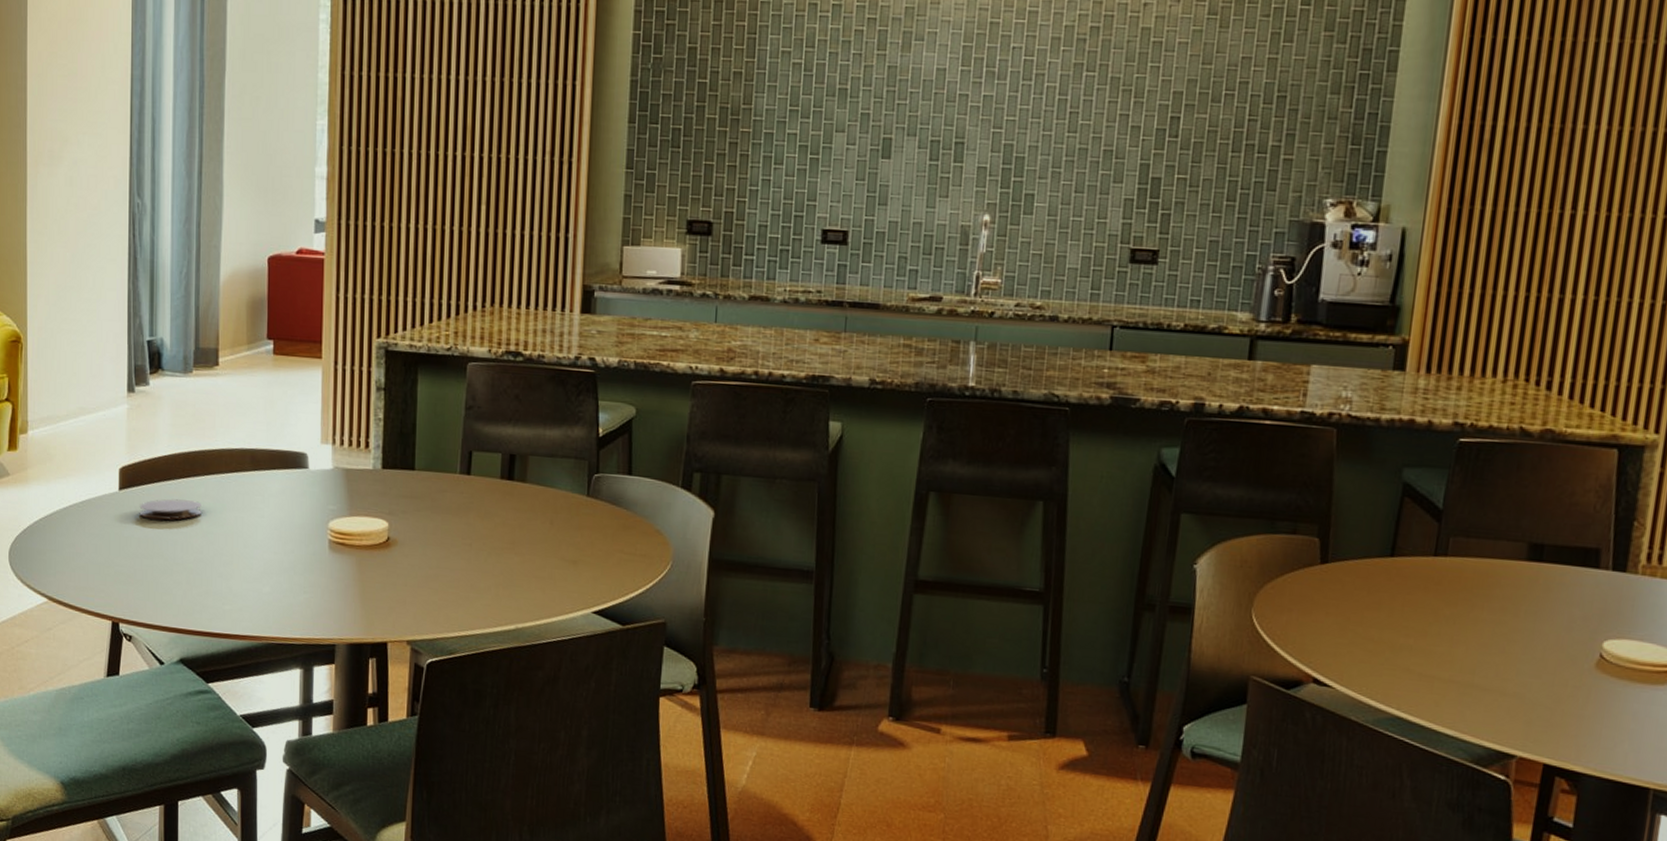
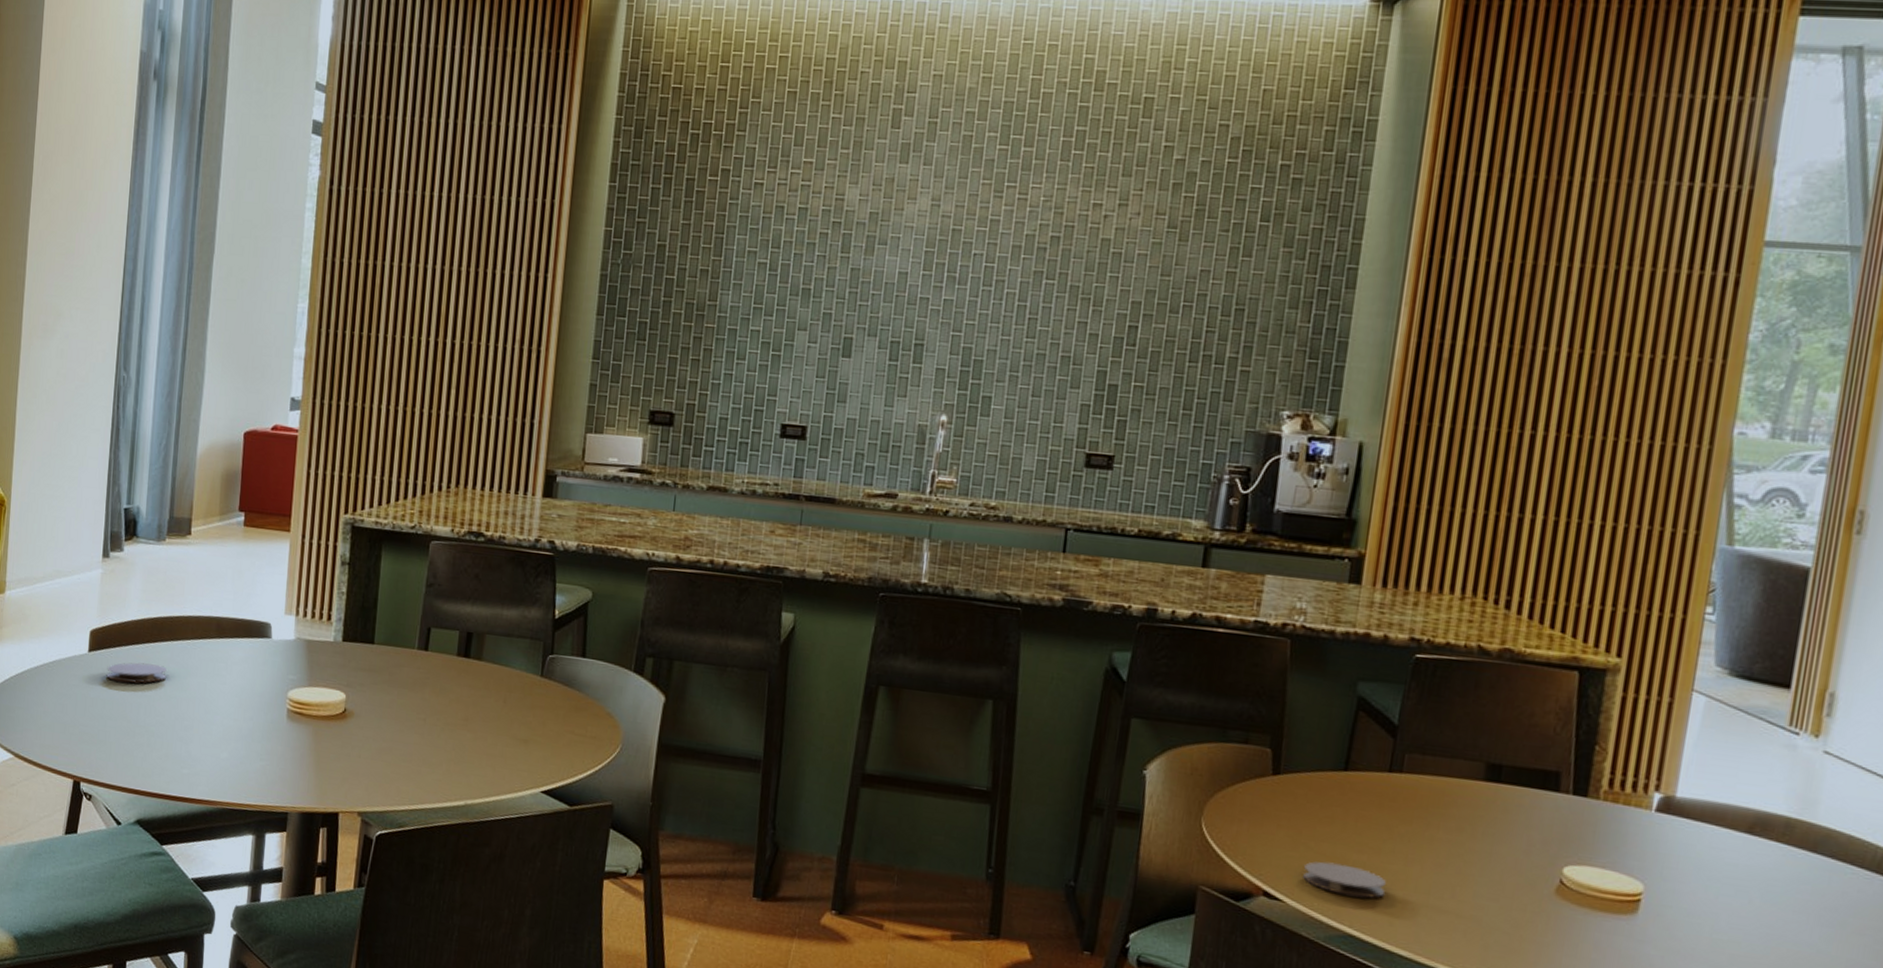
coaster: none [1352,646,1432,681] -> present [1303,861,1386,898]

